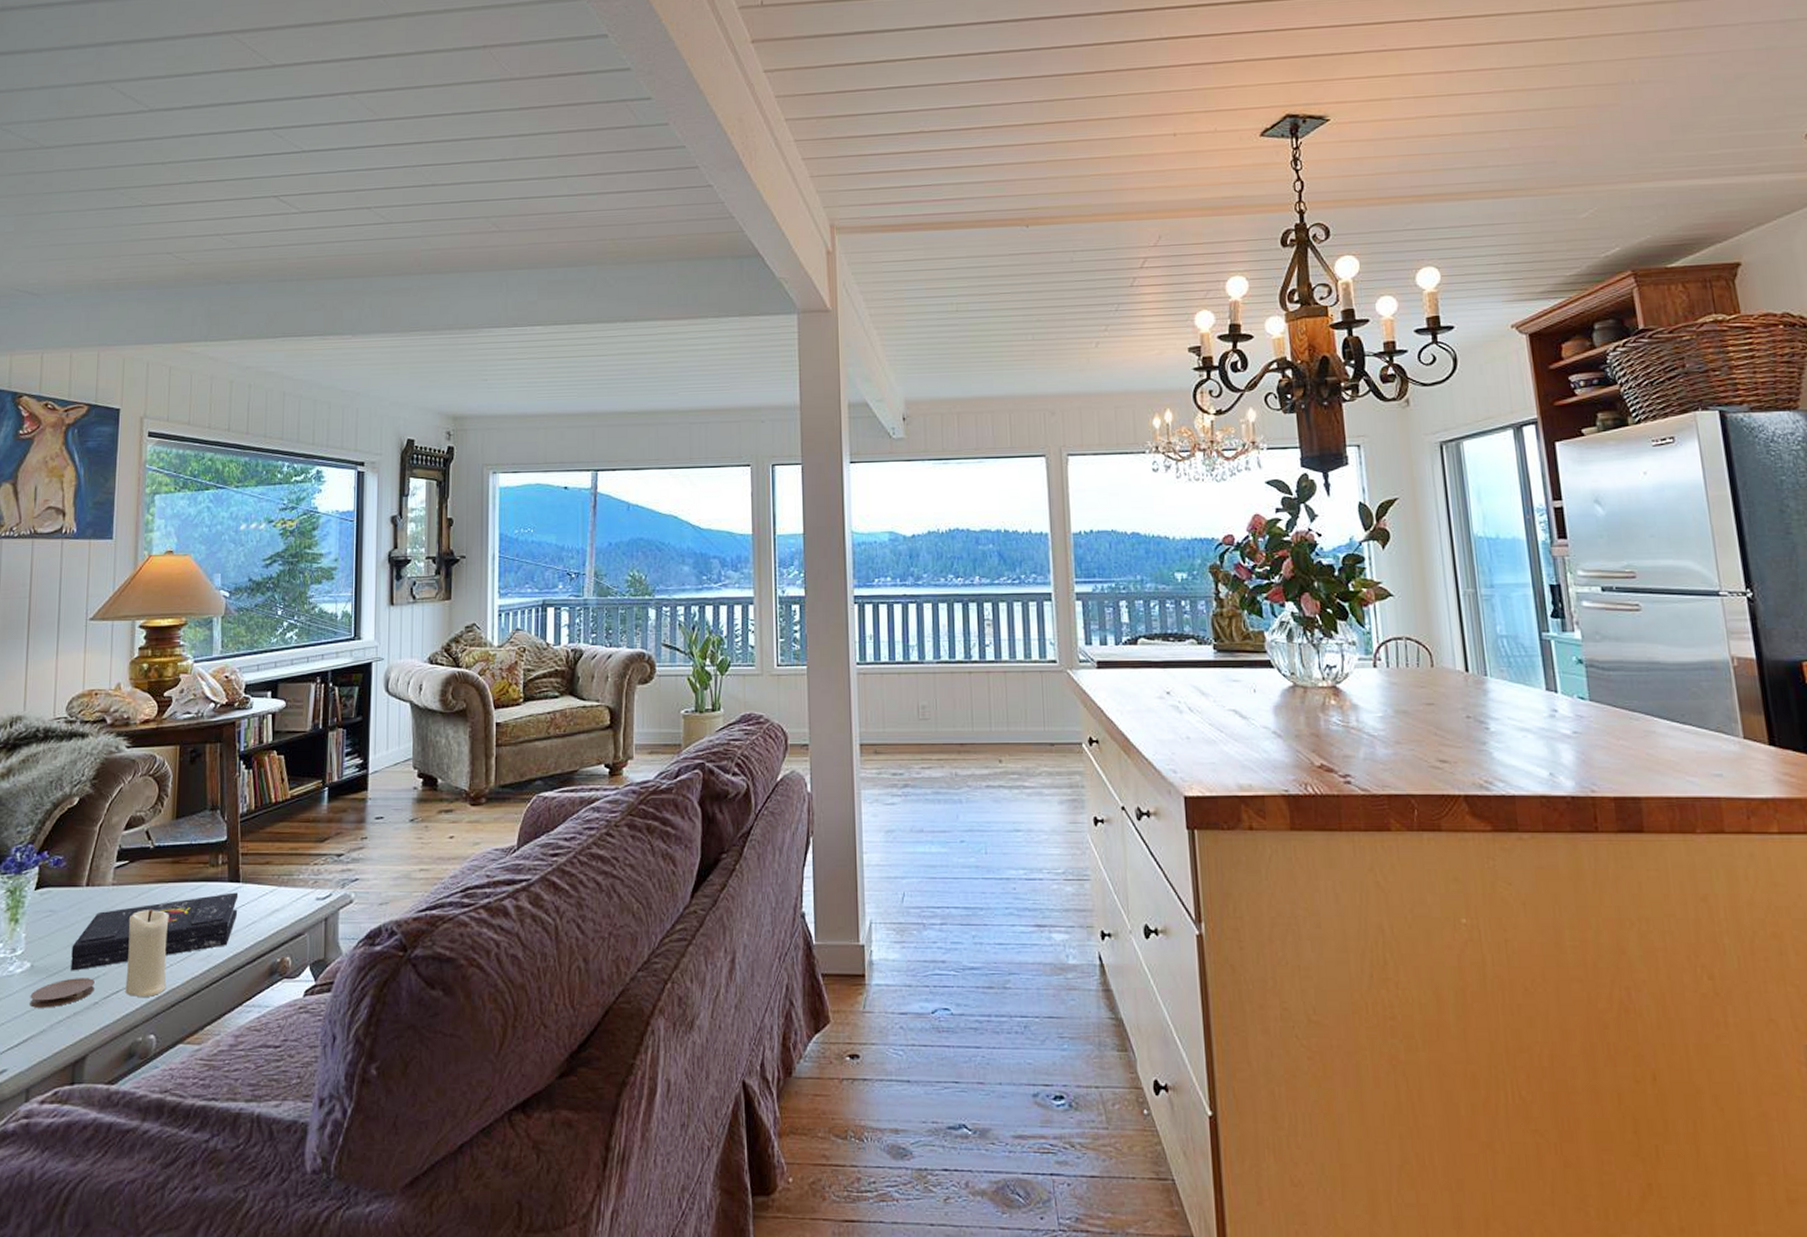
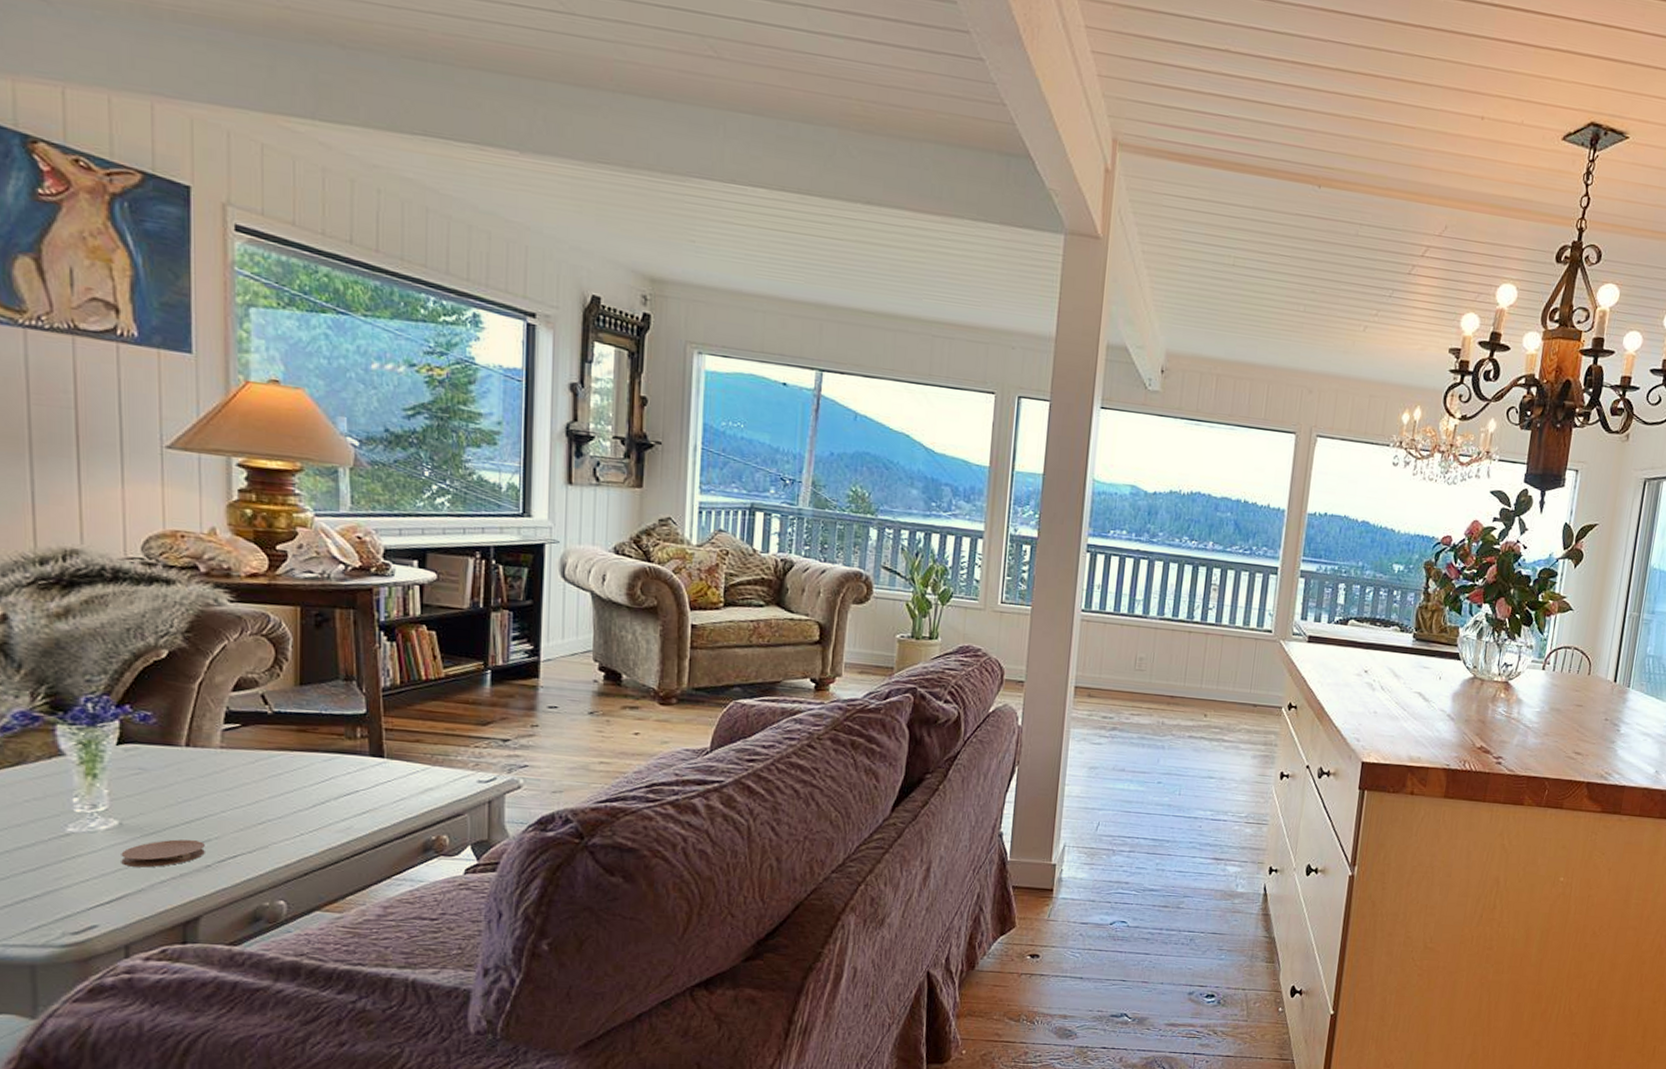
book: present [71,892,239,971] -> none [172,767,383,833]
candle: present [125,909,169,997] -> none [244,776,297,864]

